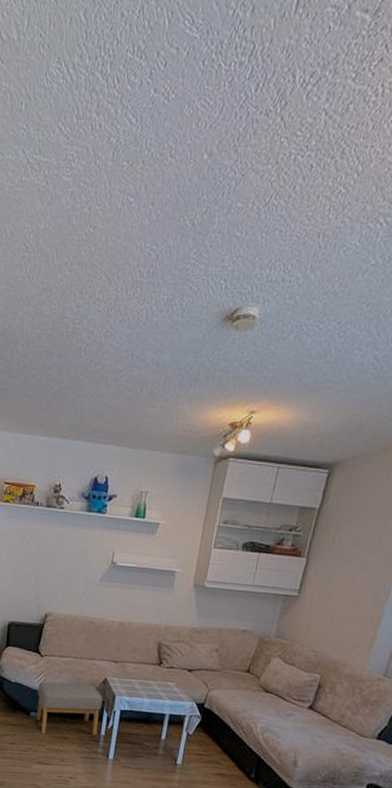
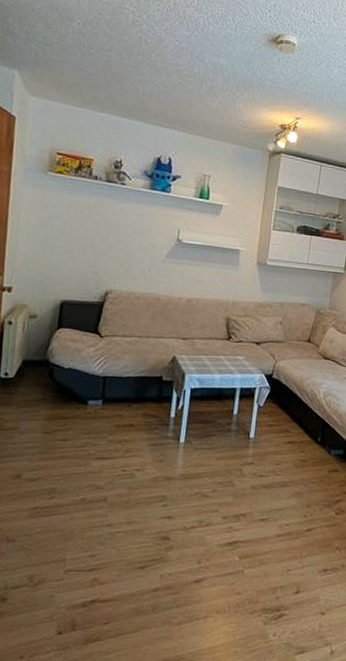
footstool: present [36,681,103,736] -> none [95,363,172,424]

